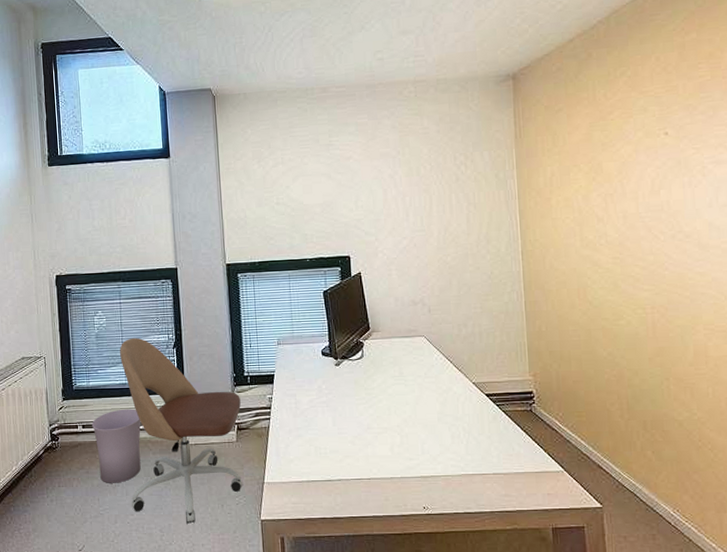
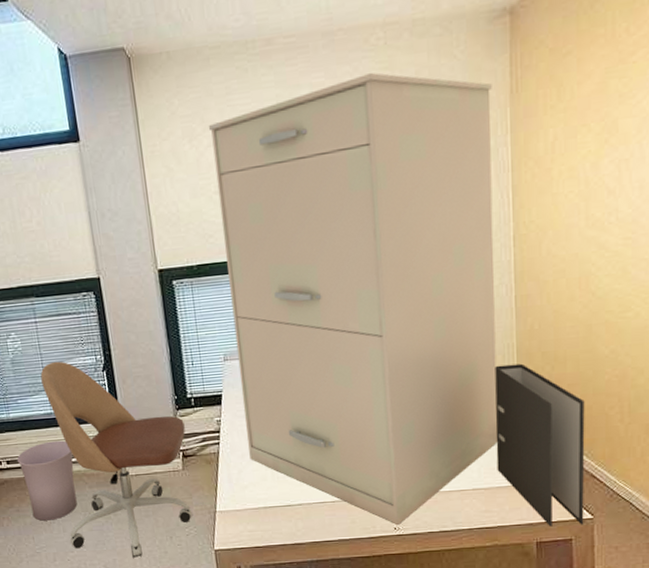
filing cabinet: none [273,117,514,504] -> present [208,73,498,525]
binder: none [509,360,594,513] -> present [495,363,585,527]

